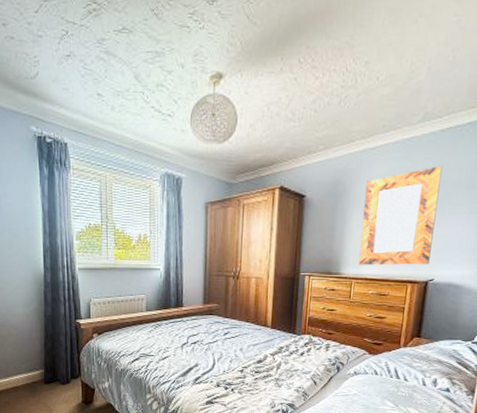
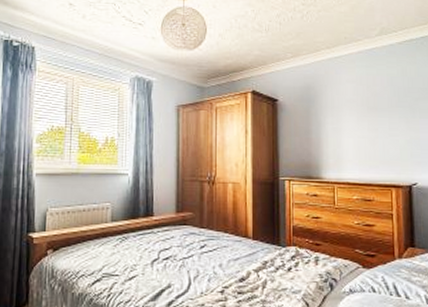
home mirror: present [358,166,443,266] -> none [337,74,410,170]

